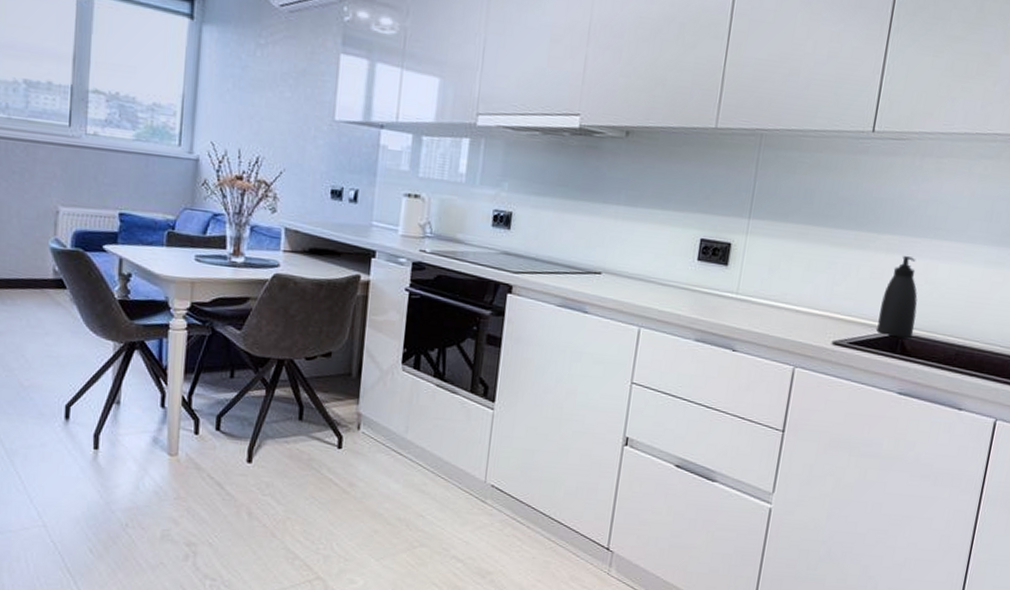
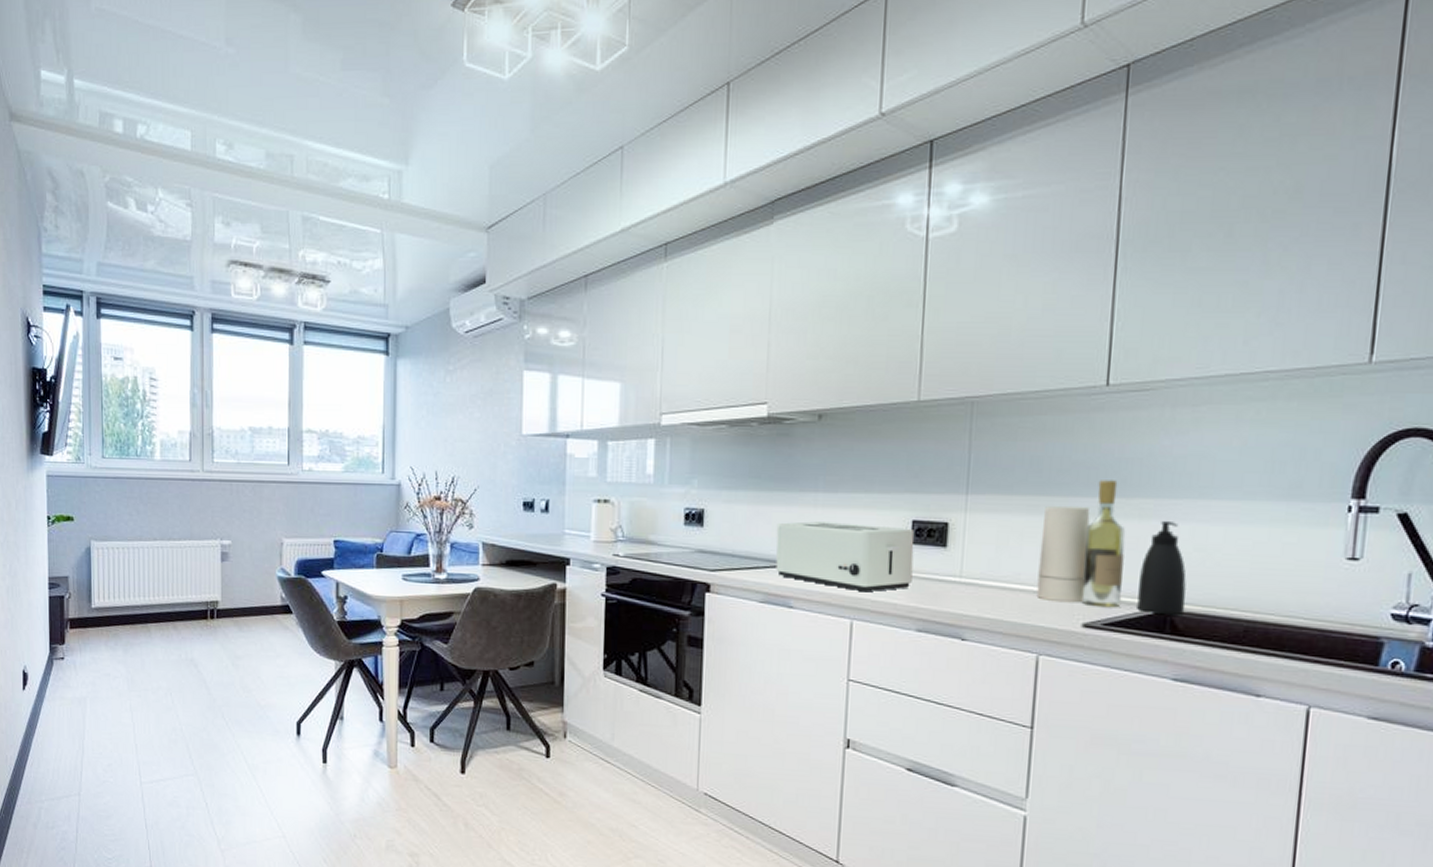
toaster: none [575,231,701,303] -> present [776,521,914,592]
canister: none [798,235,849,323] -> present [1036,506,1090,603]
bottle: none [833,215,875,329] -> present [1081,480,1126,608]

